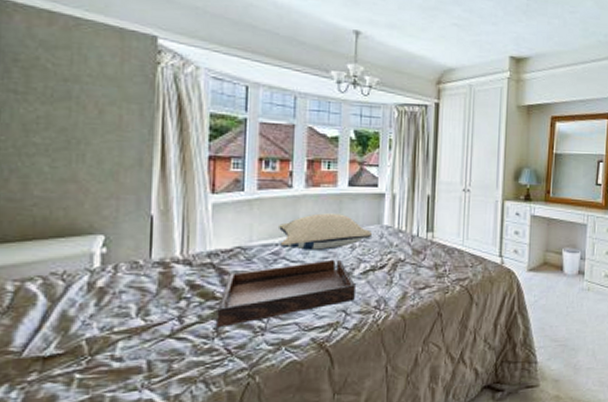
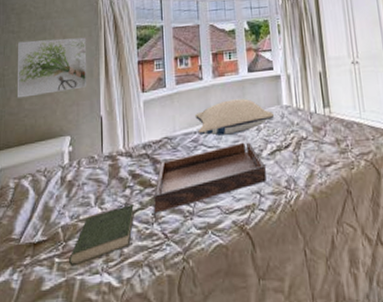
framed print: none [22,106,136,181] -> present [18,37,87,98]
book: none [96,316,190,383] -> present [69,203,134,267]

